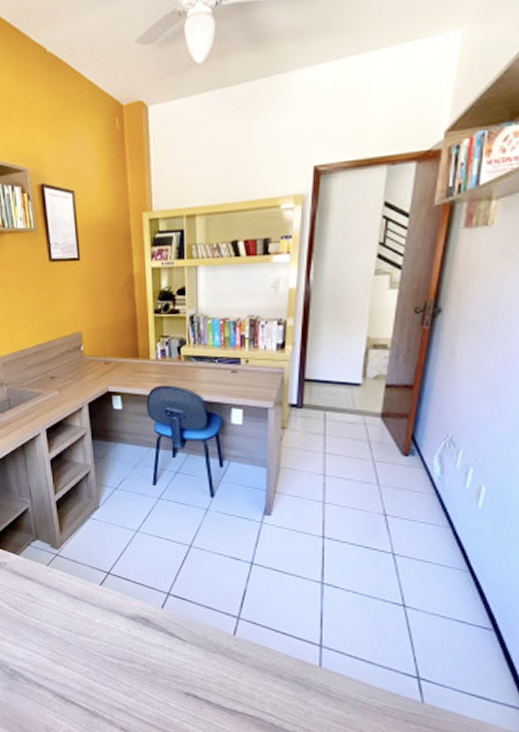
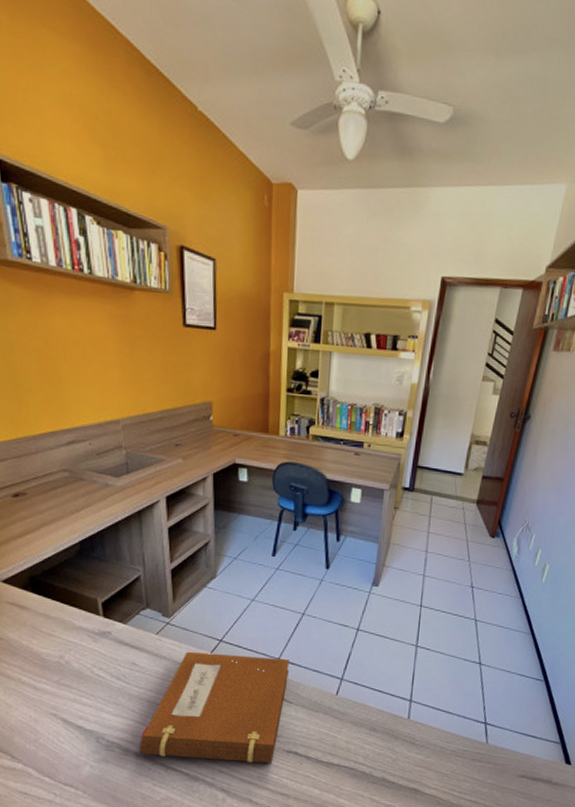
notebook: none [39,583,180,705] -> present [139,651,289,763]

